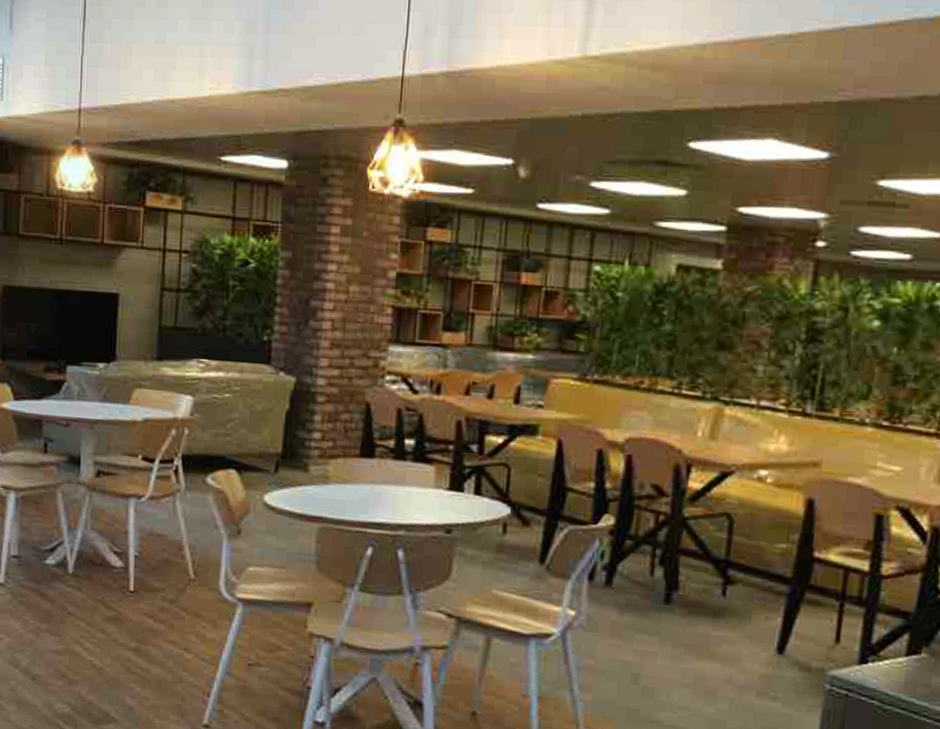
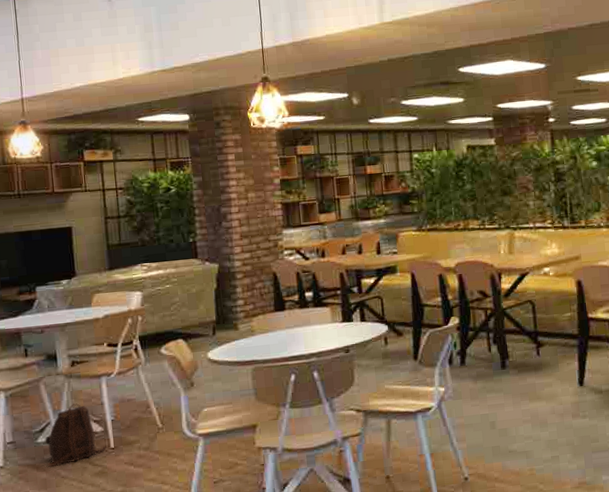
backpack: none [53,525,124,598] -> present [46,403,107,467]

